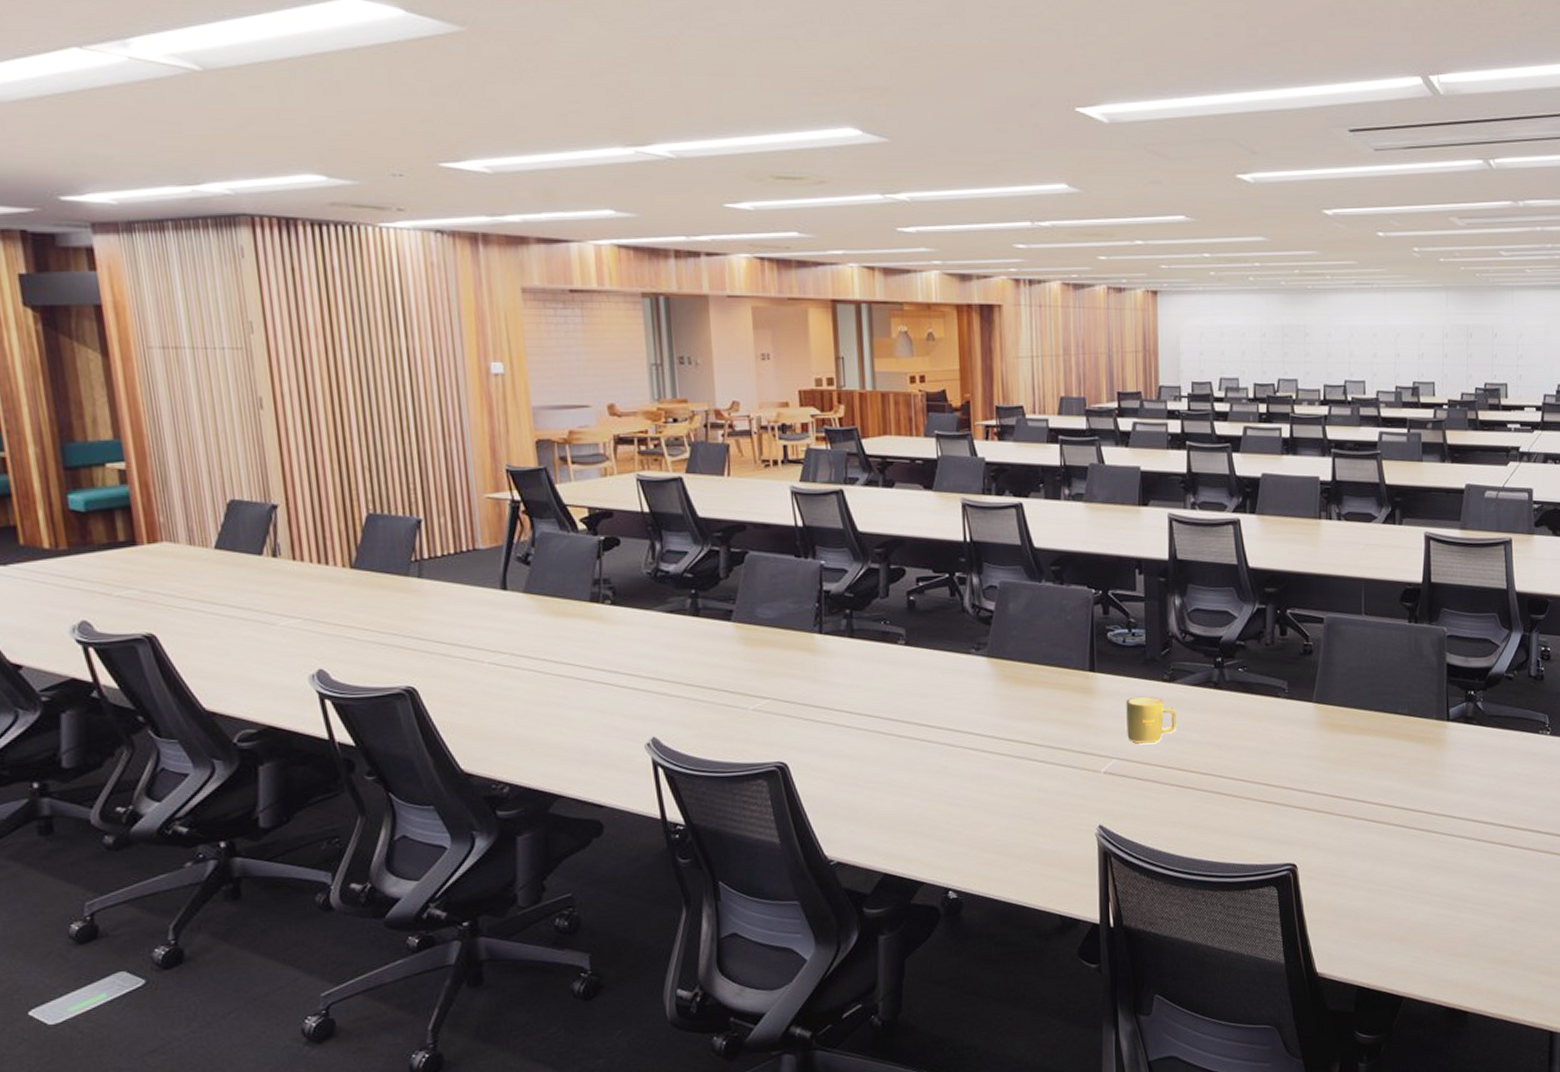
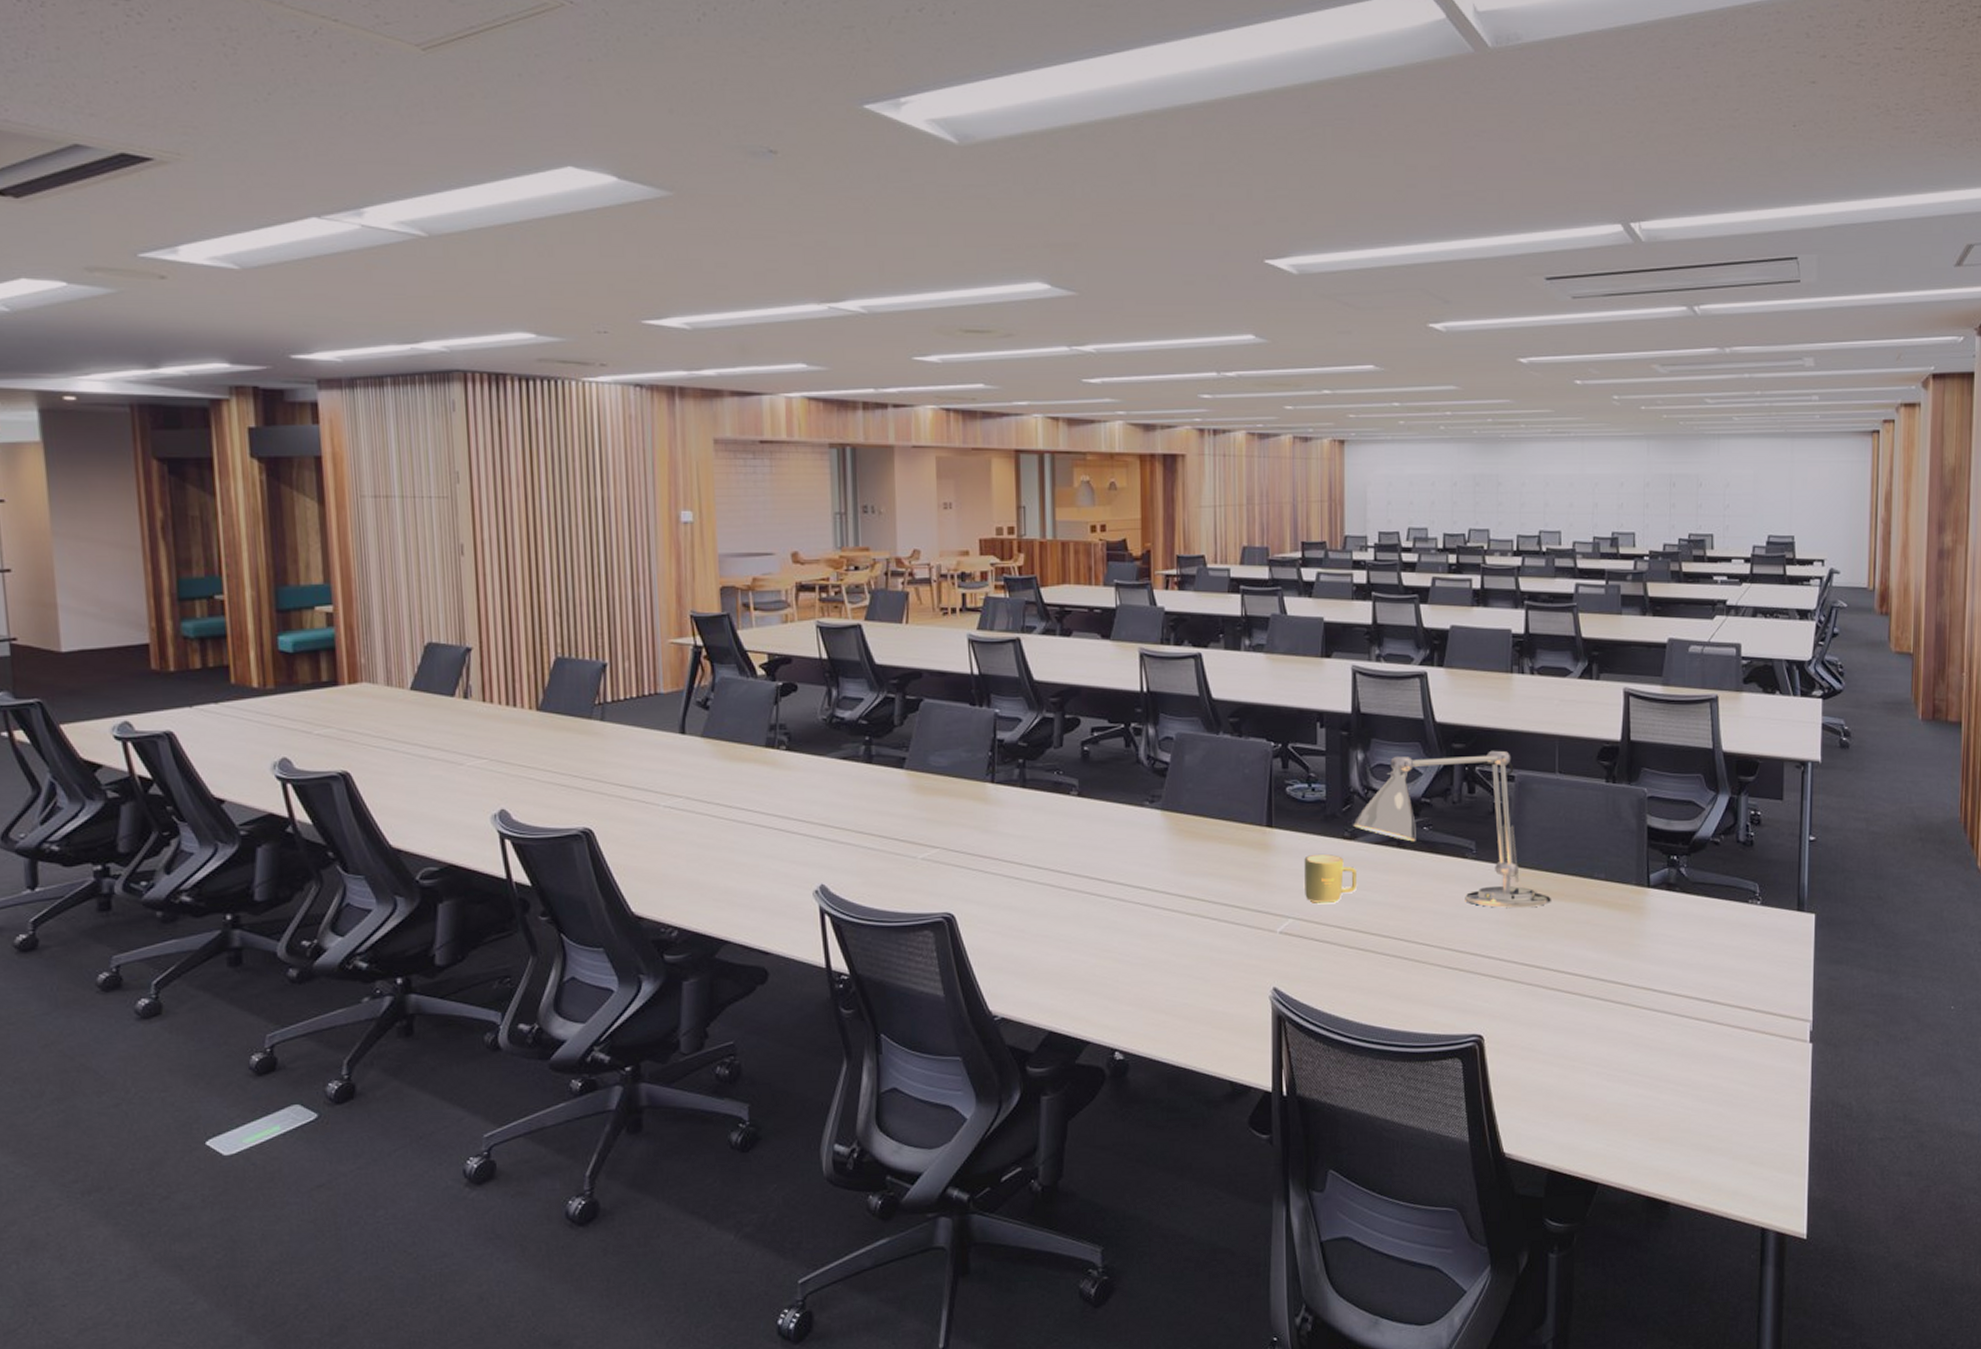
desk lamp: none [1172,593,1358,744] -> present [1353,750,1551,908]

